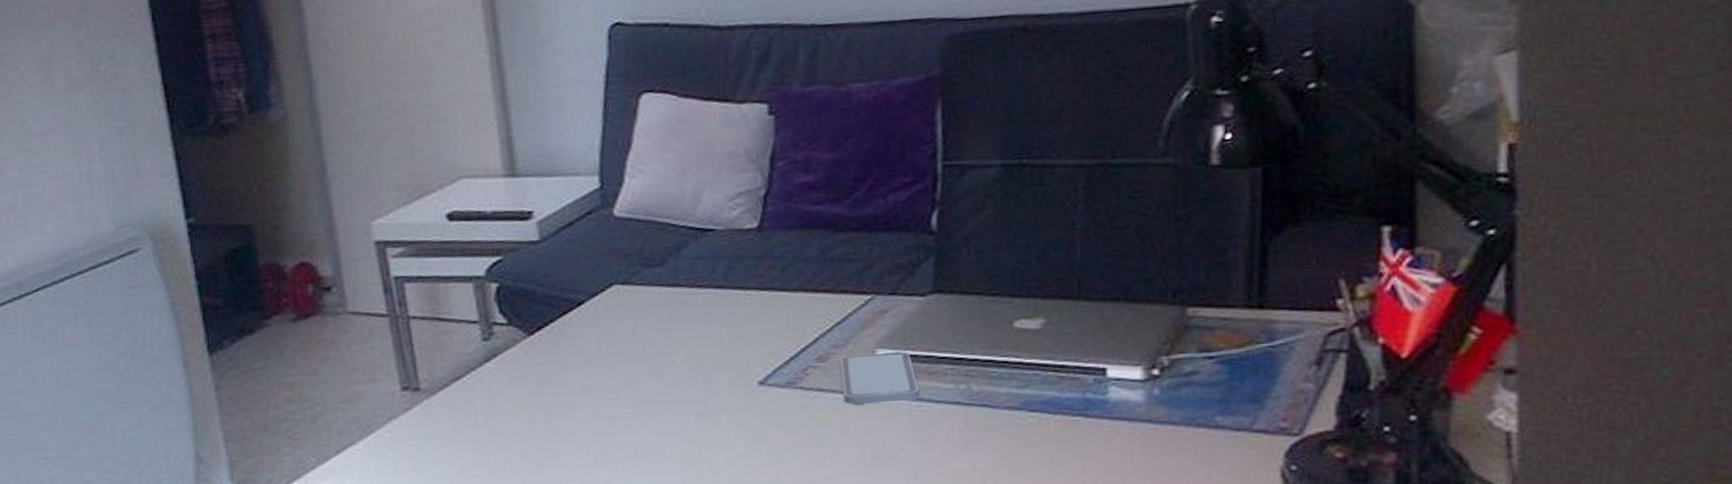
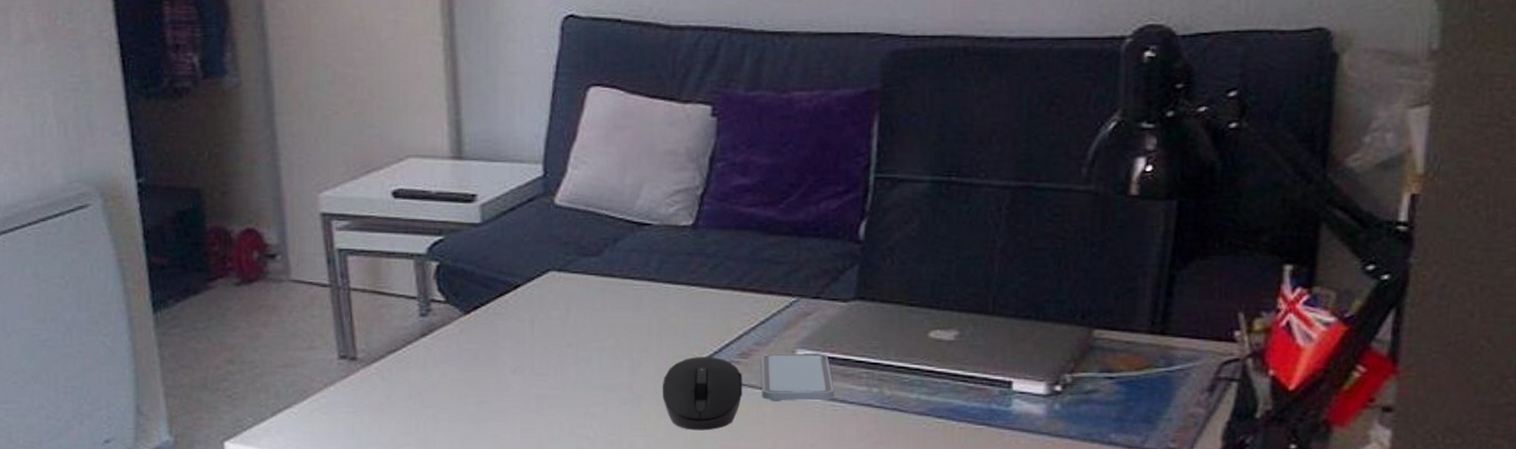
computer mouse: none [738,363,824,442] -> present [662,357,743,431]

